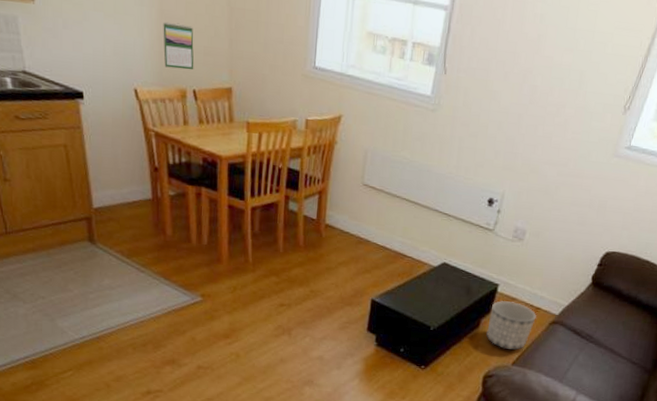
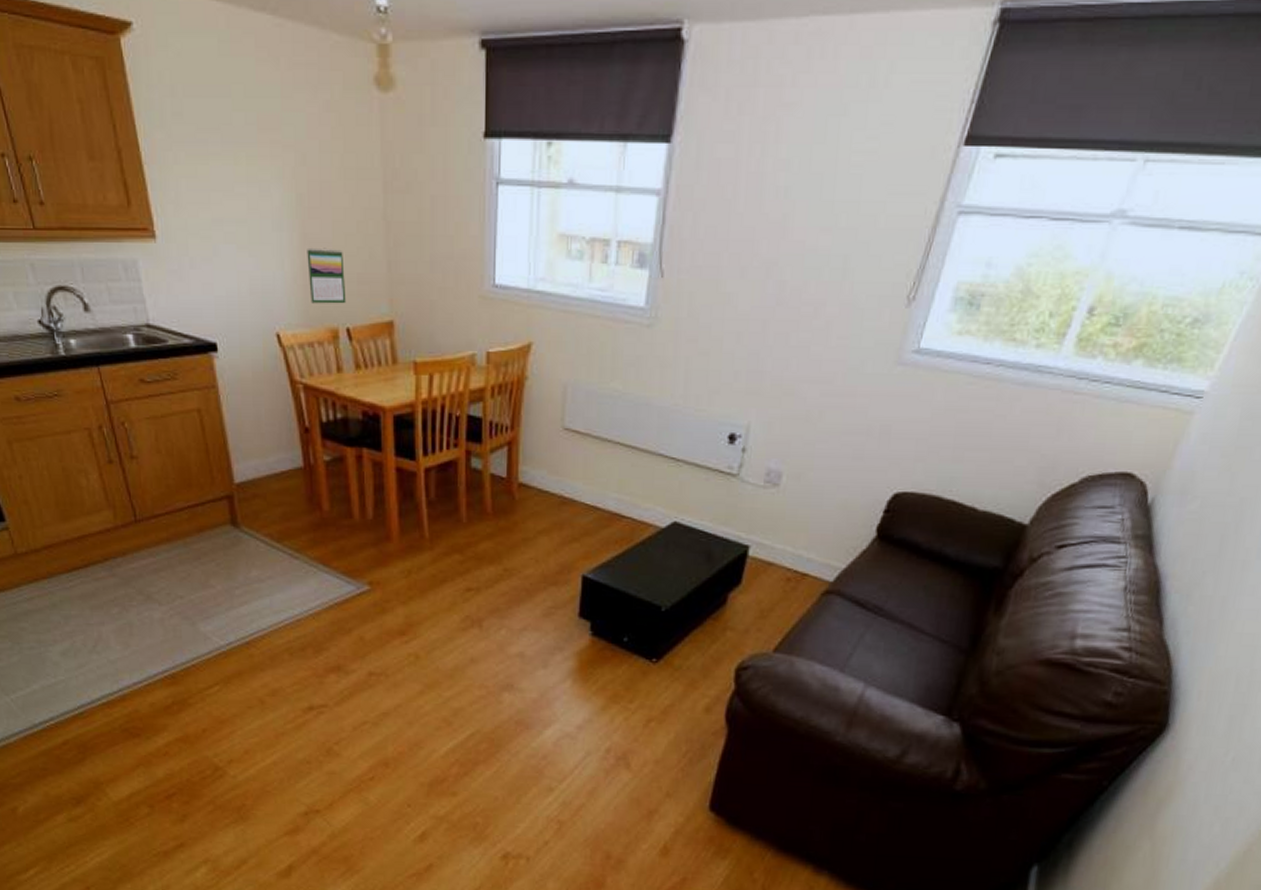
planter: present [486,301,536,350] -> none [736,567,803,631]

